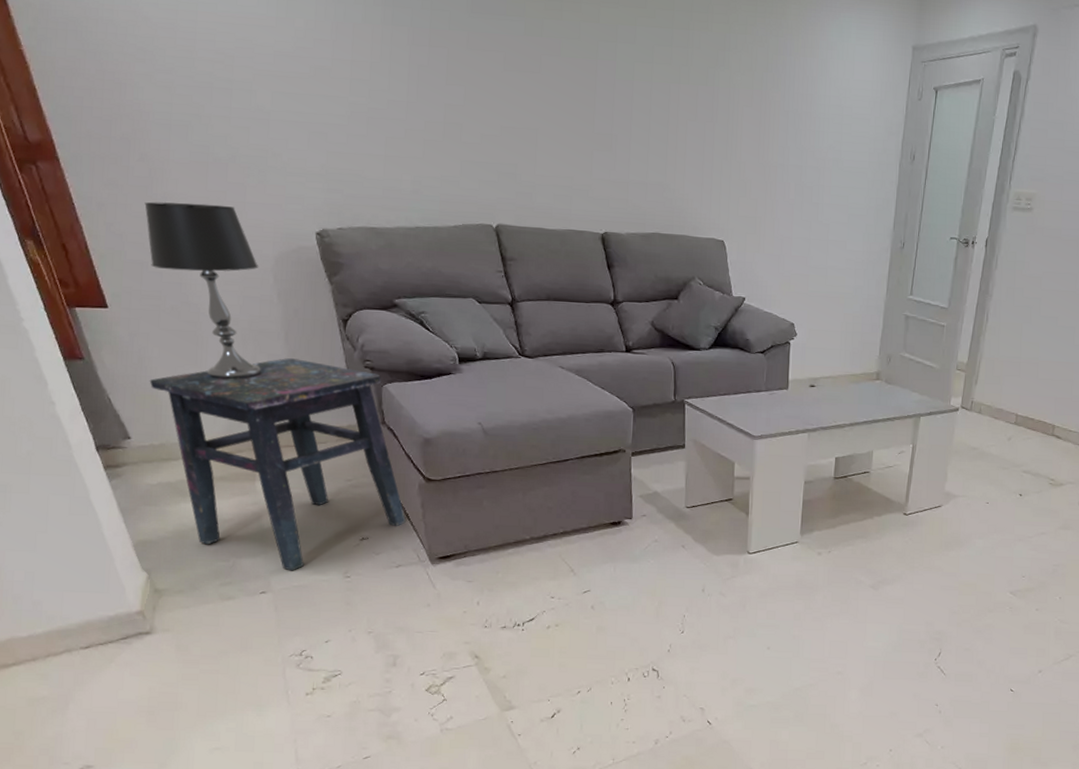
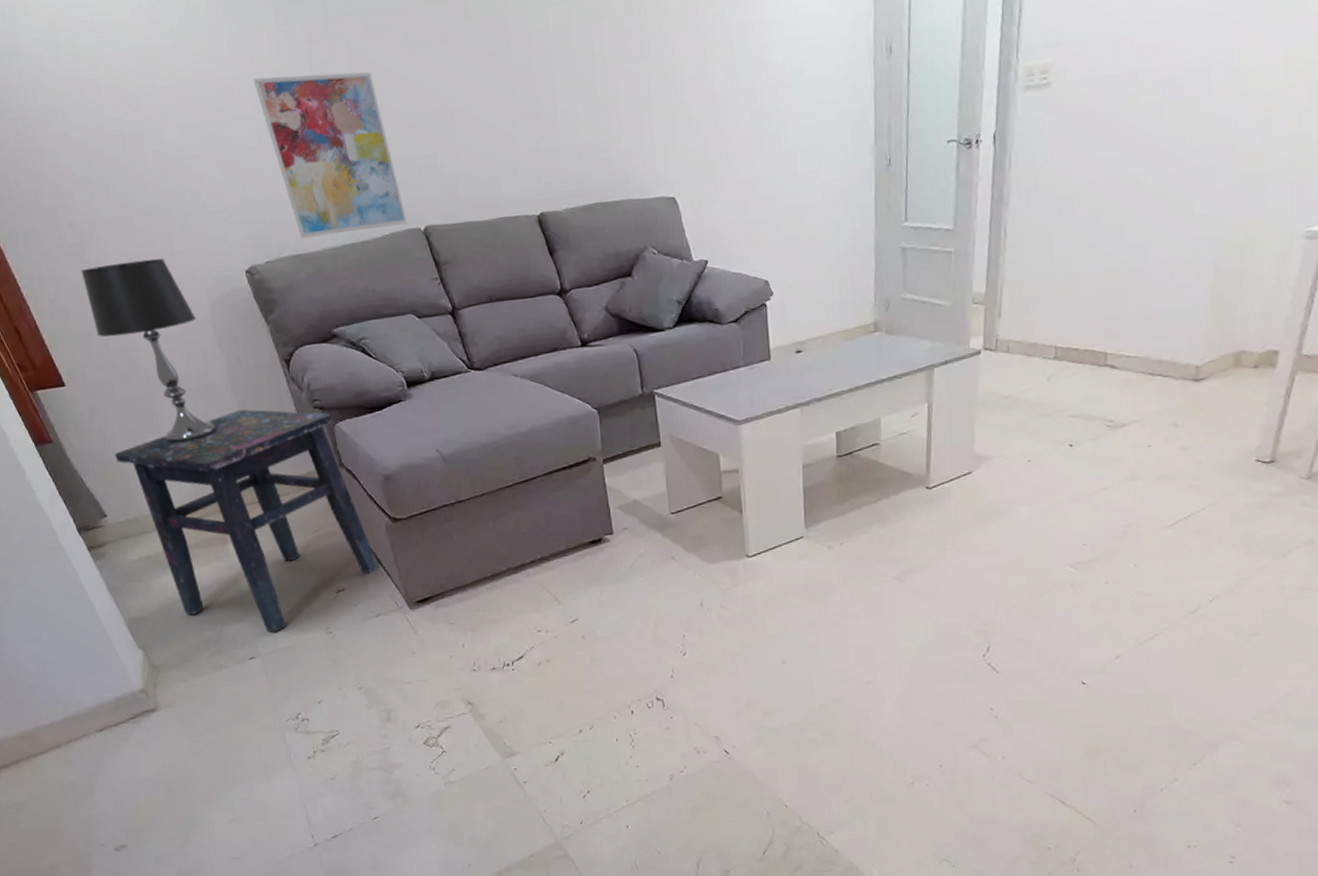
wall art: none [352,64,481,219] -> present [253,72,408,239]

